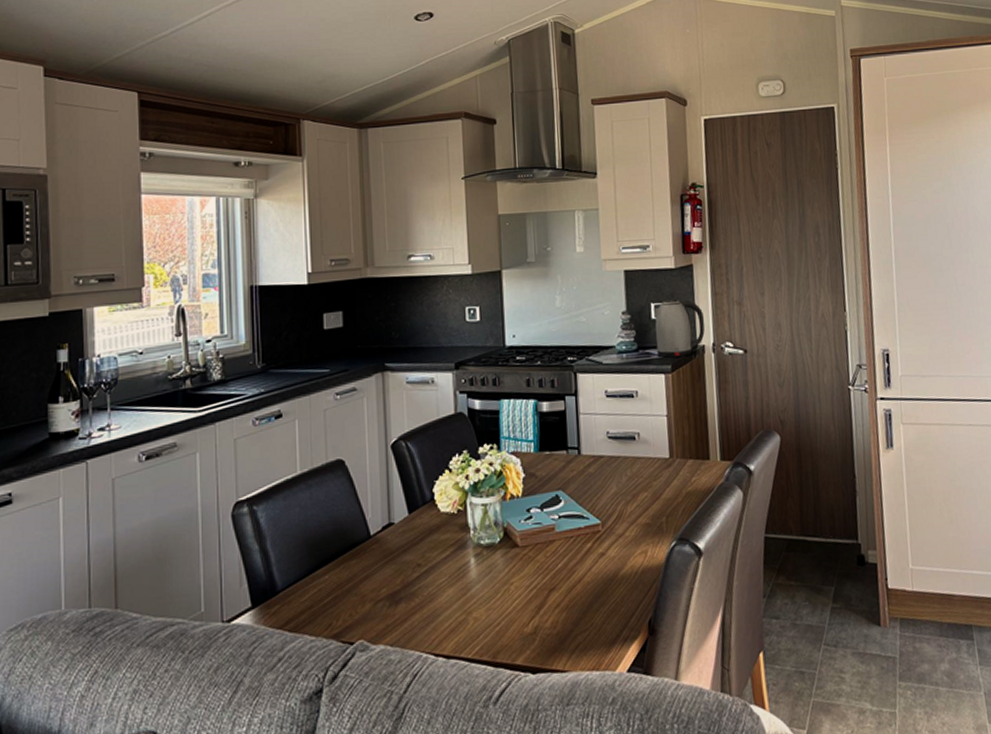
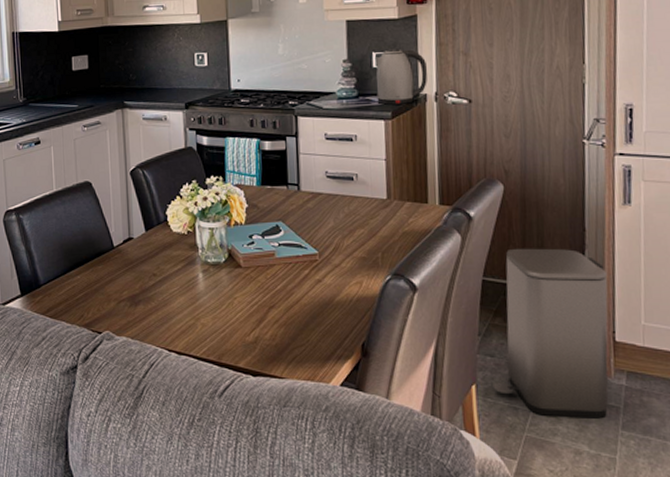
pedal bin: none [779,497,886,677] -> present [492,248,609,419]

